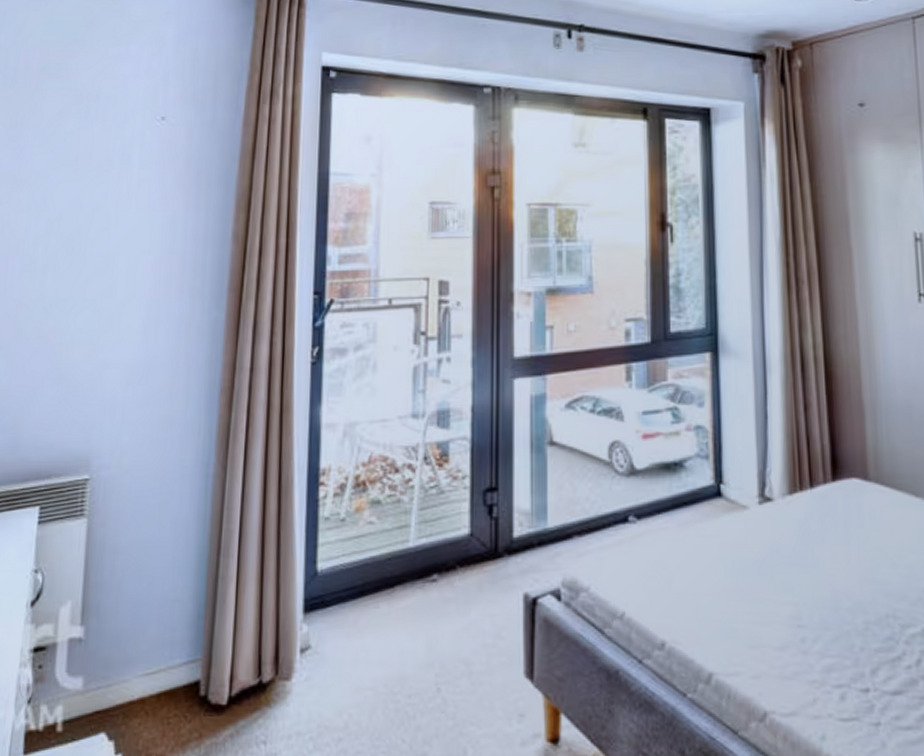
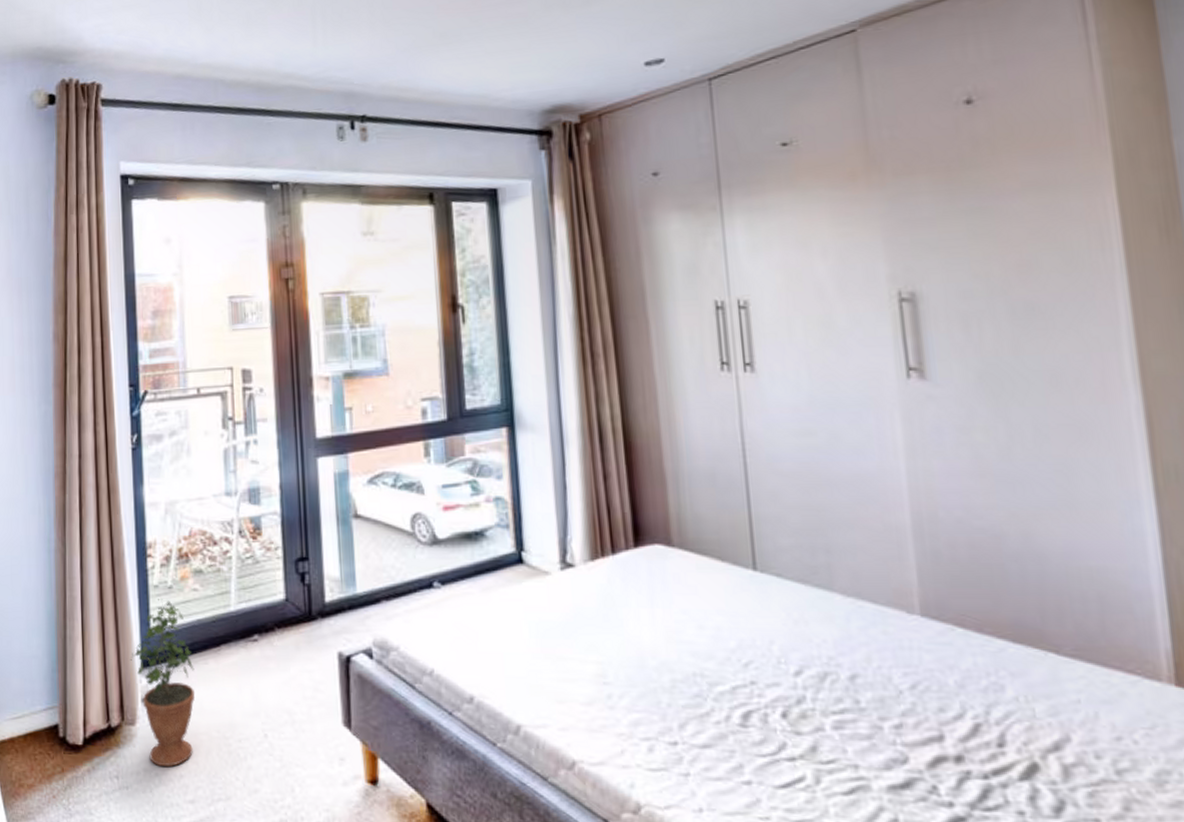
potted plant: none [290,533,364,729] -> present [130,599,195,767]

